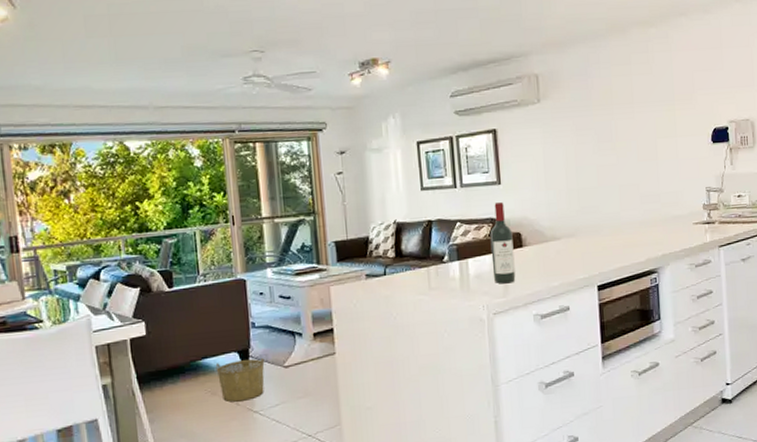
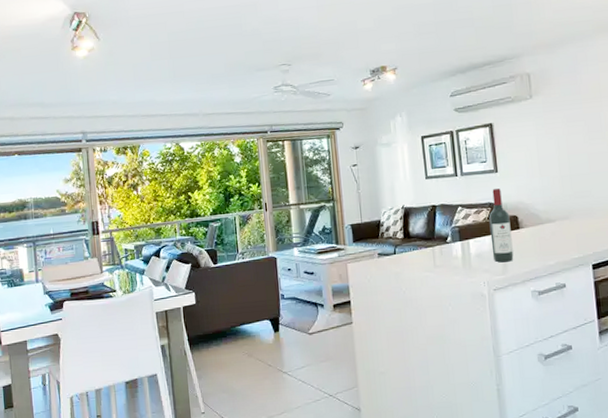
basket: present [215,358,265,403] -> none [251,326,292,364]

